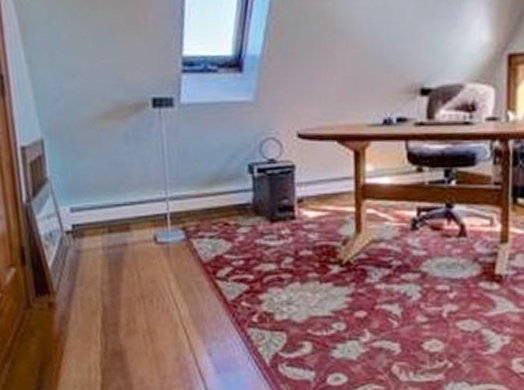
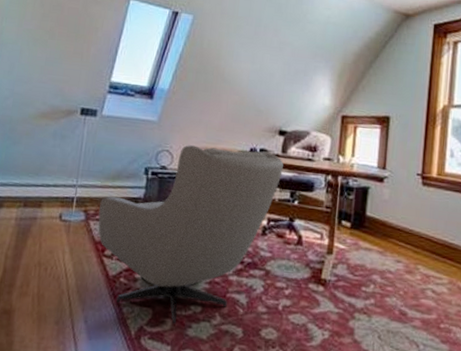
armchair: none [200,120,431,347] -> present [98,145,284,324]

